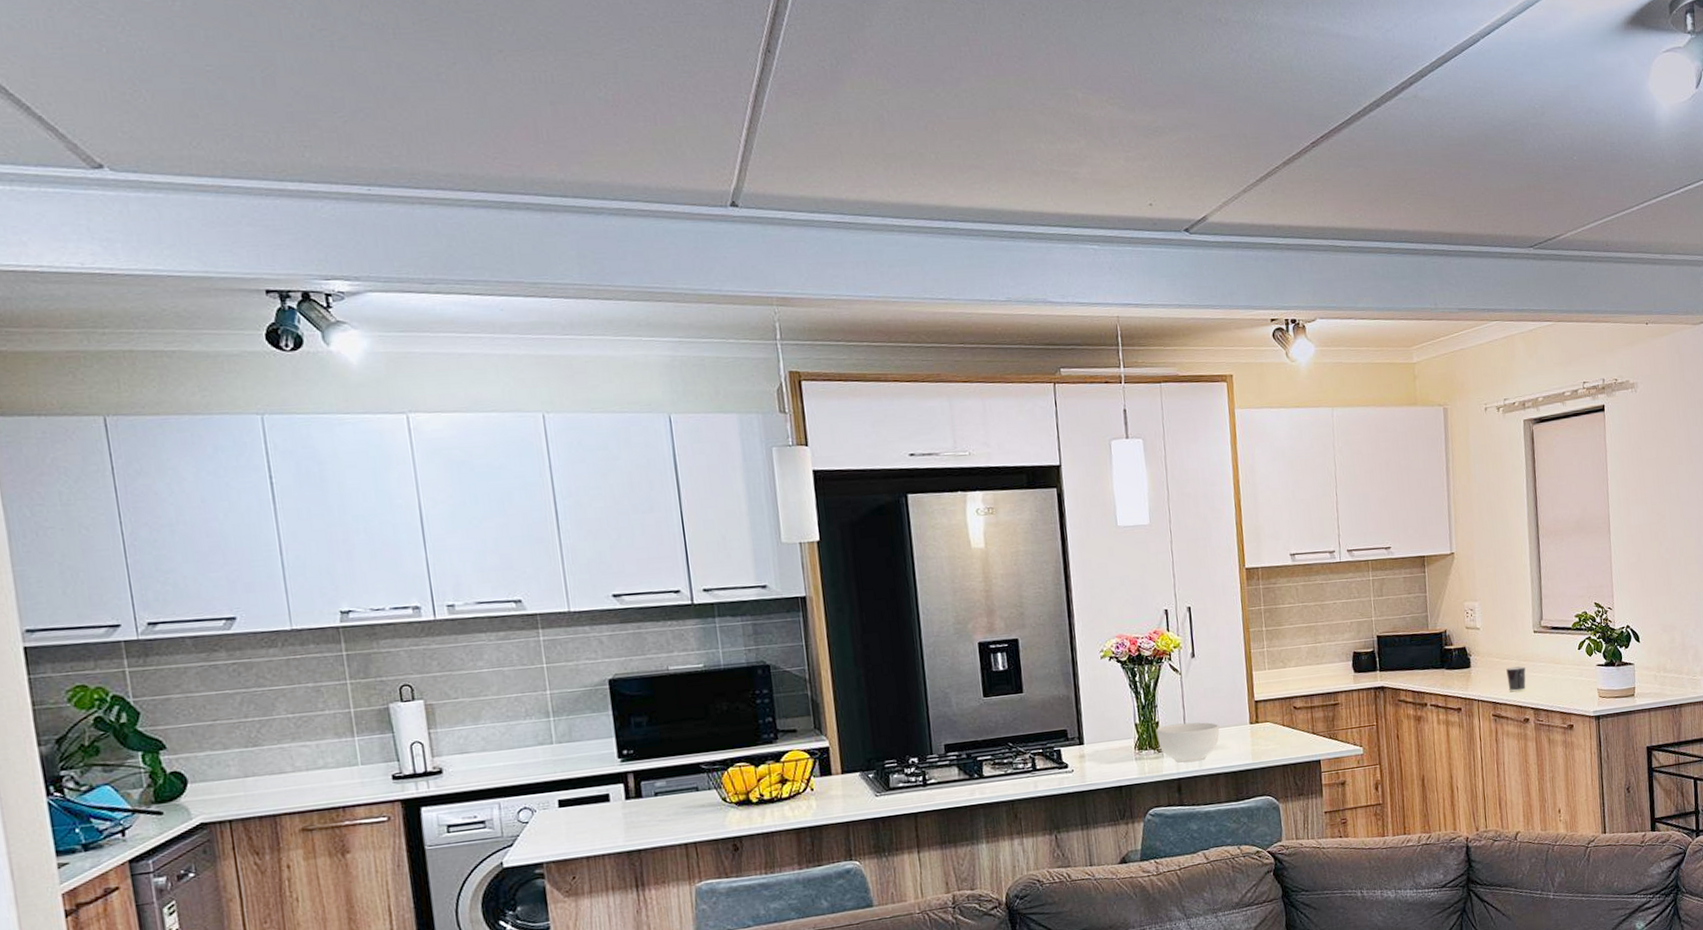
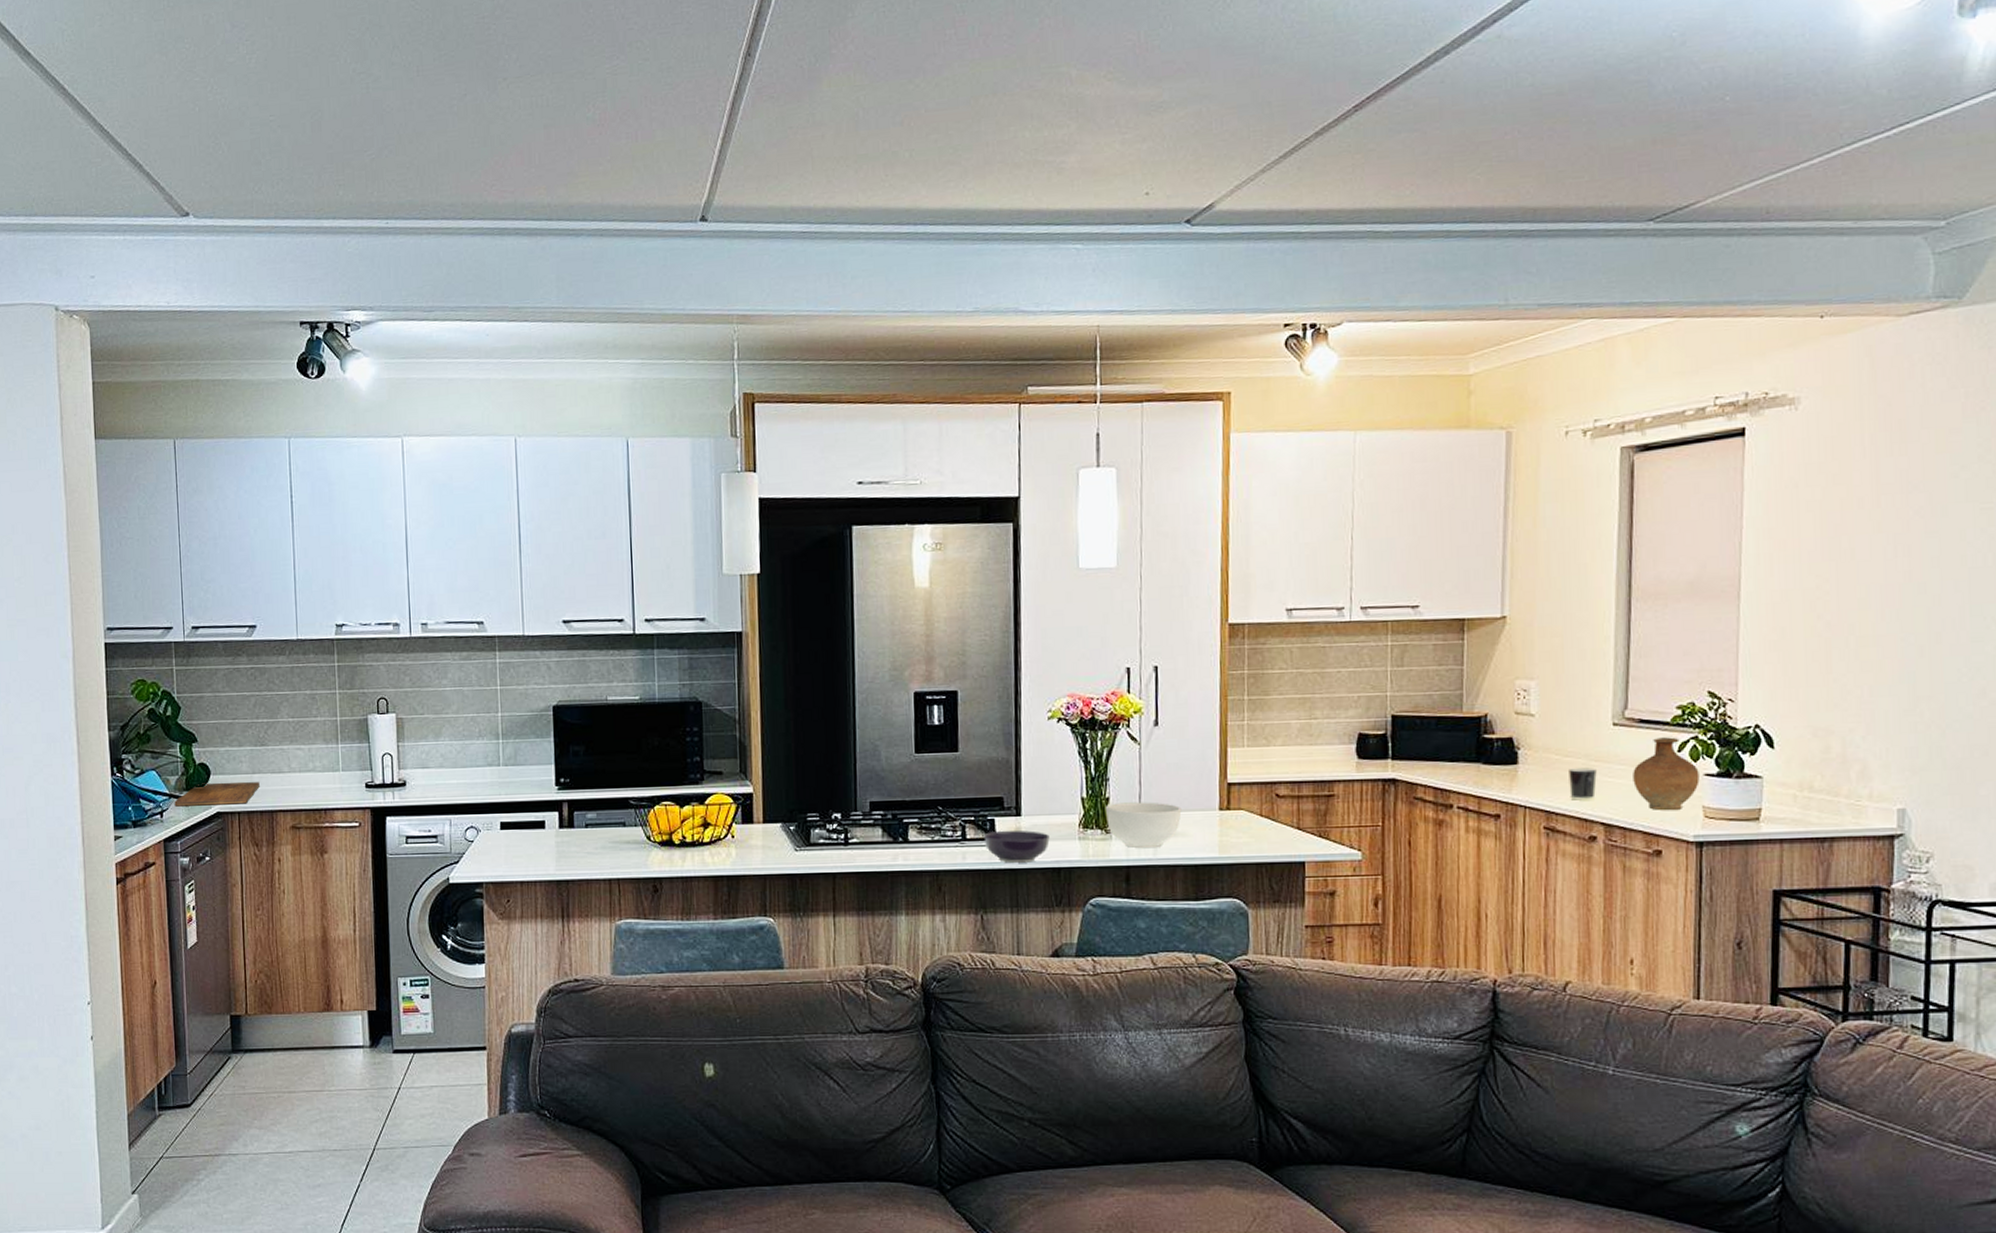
cutting board: none [140,786,255,823] -> present [174,782,260,807]
bowl: none [1052,756,1111,787] -> present [983,830,1050,863]
ceramic jug: none [1550,638,1594,695] -> present [1633,737,1700,811]

